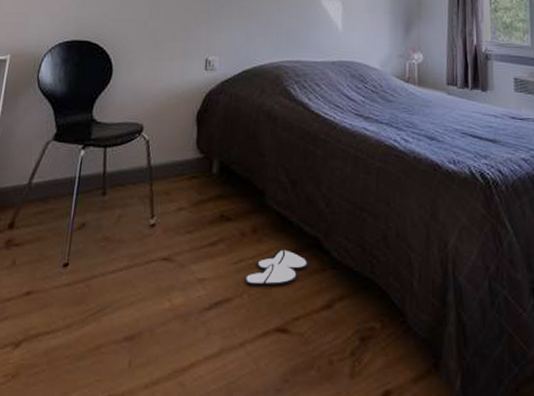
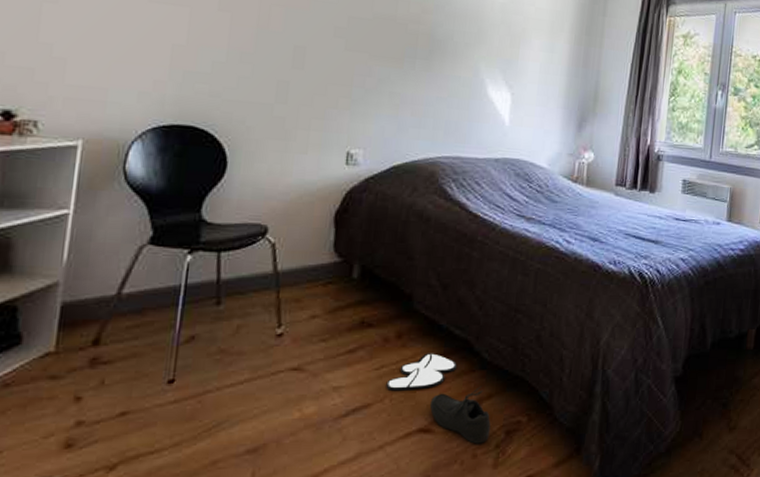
arctic: none [285,286,344,350] -> present [429,385,491,444]

